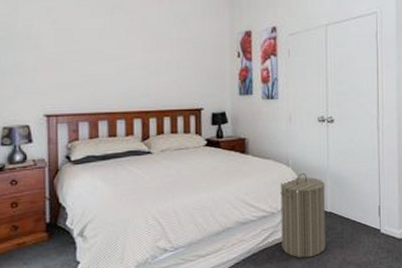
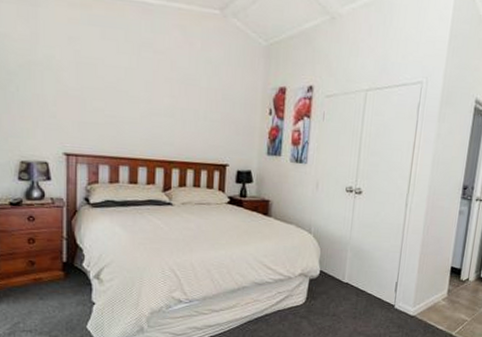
laundry hamper: present [280,173,326,258] -> none [295,242,346,324]

